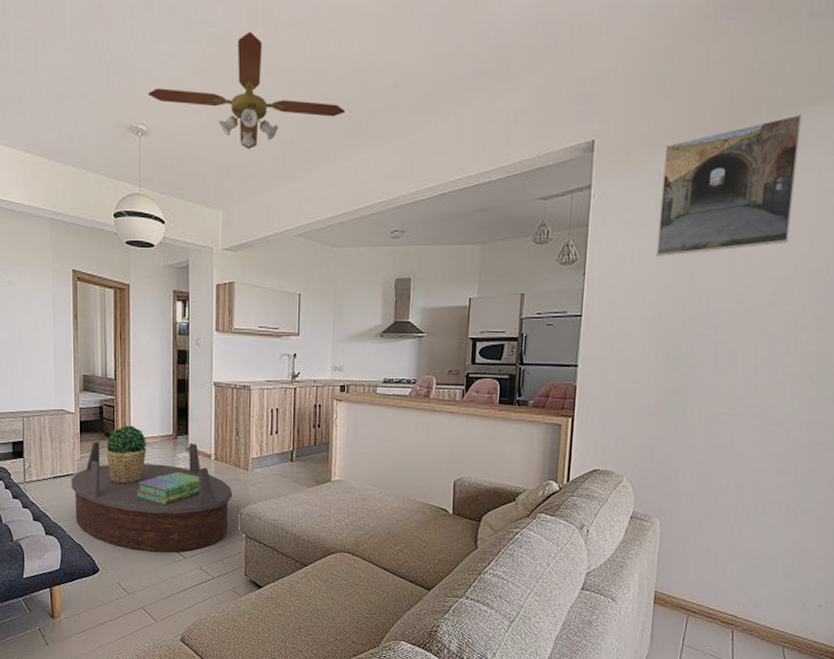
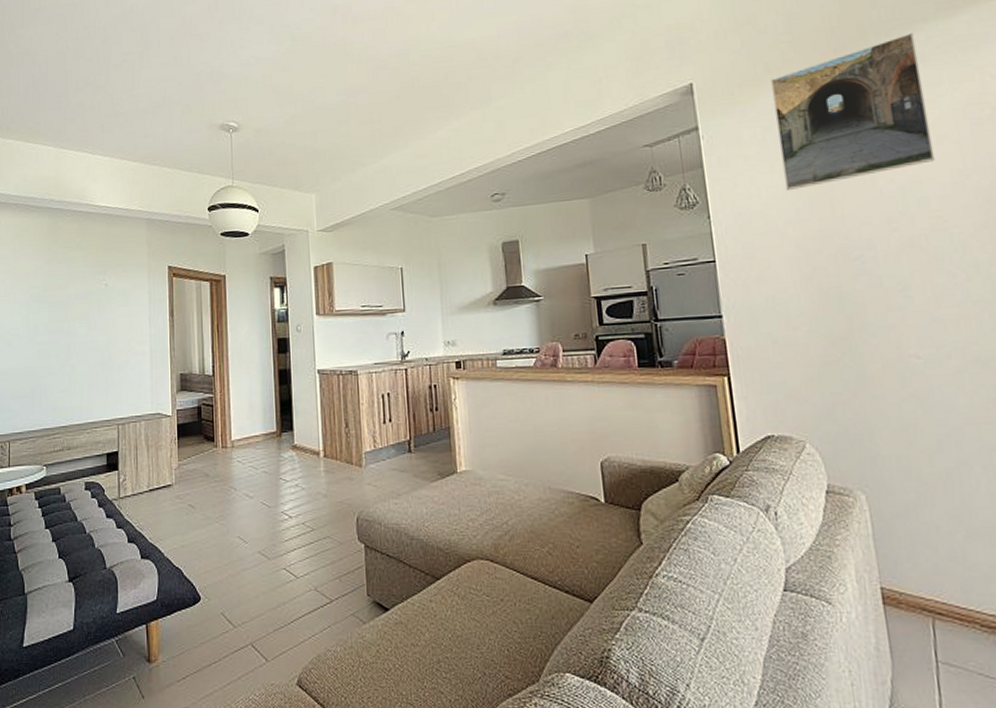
coffee table: present [71,441,233,552] -> none [168,439,347,572]
potted plant: present [106,425,147,483] -> none [205,425,250,492]
stack of books: present [136,471,200,505] -> none [239,473,310,515]
ceiling fan: present [148,31,346,150] -> none [238,28,431,133]

